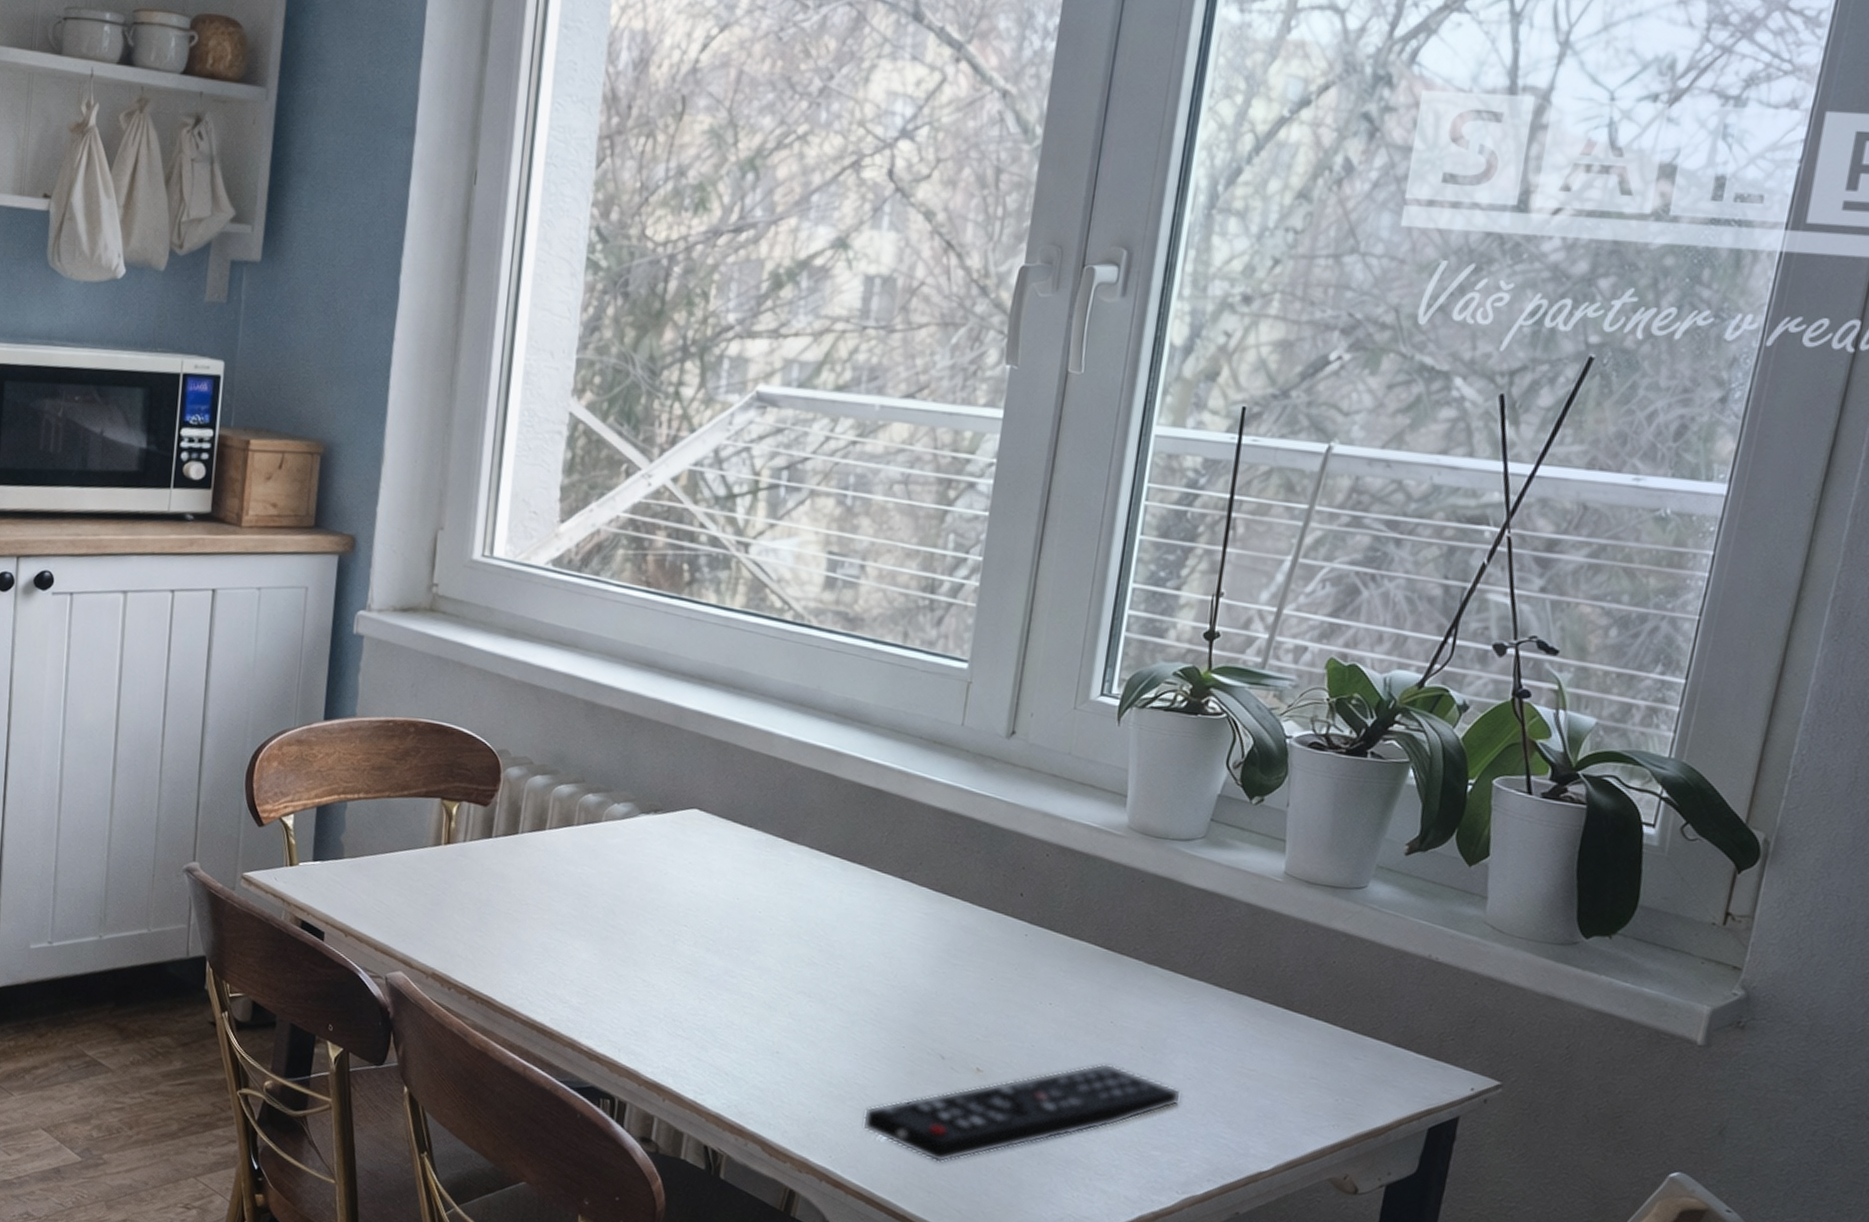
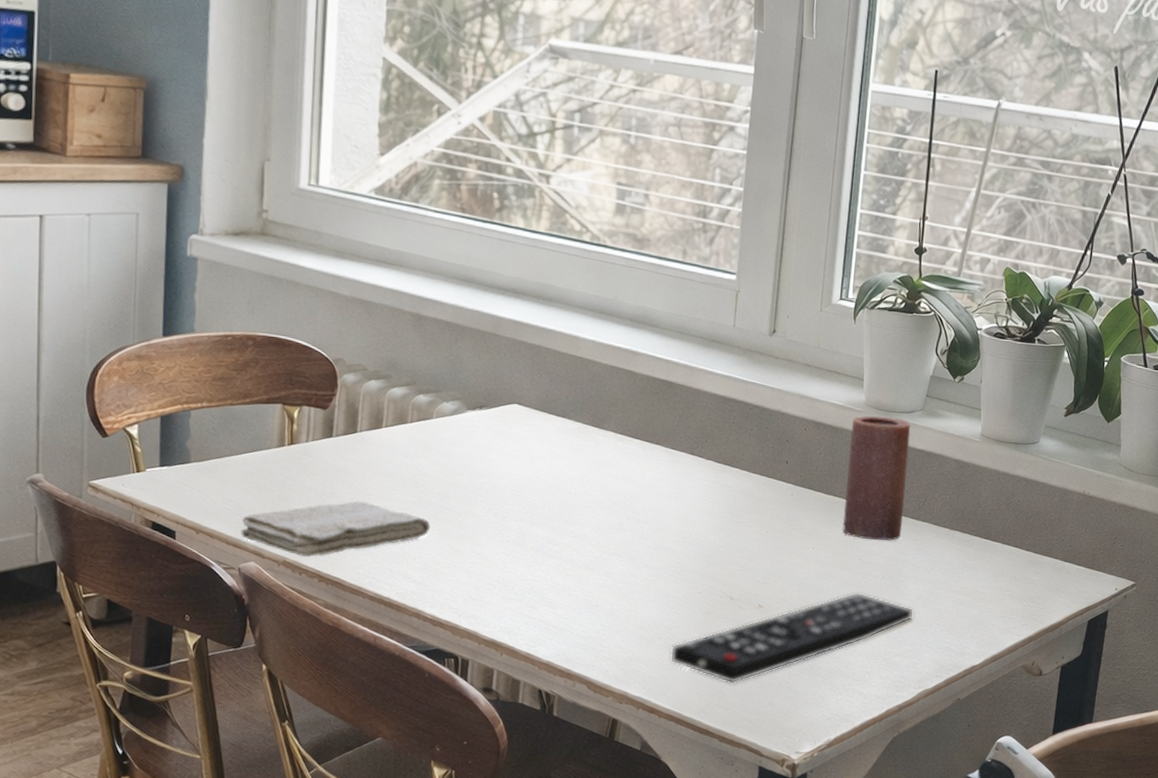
washcloth: none [390,910,593,971] -> present [241,501,431,557]
candle: none [1090,841,1187,1003] -> present [842,415,910,542]

